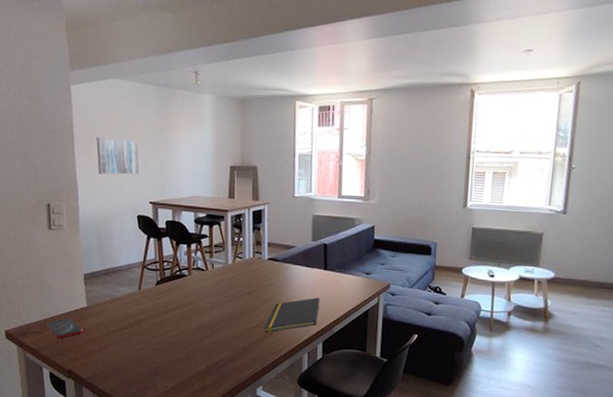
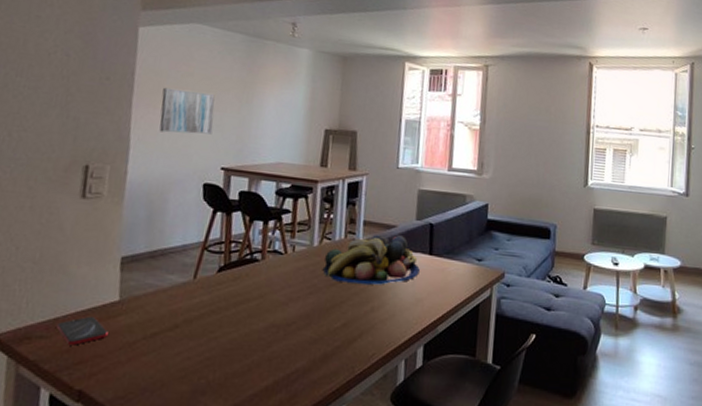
fruit bowl: none [237,254,317,295] -> present [322,235,420,285]
notepad: present [264,297,320,333] -> none [352,288,423,334]

